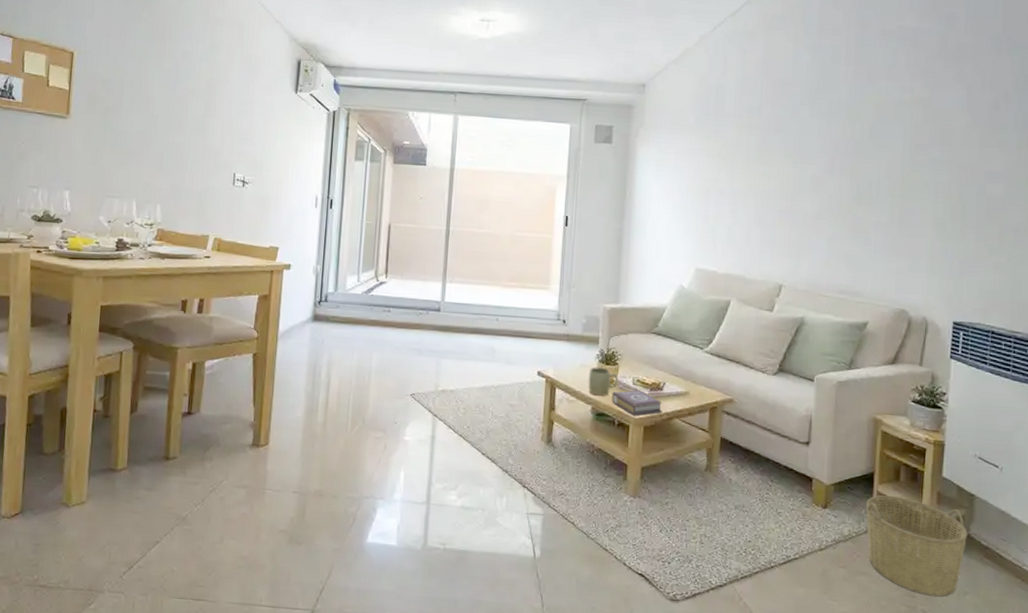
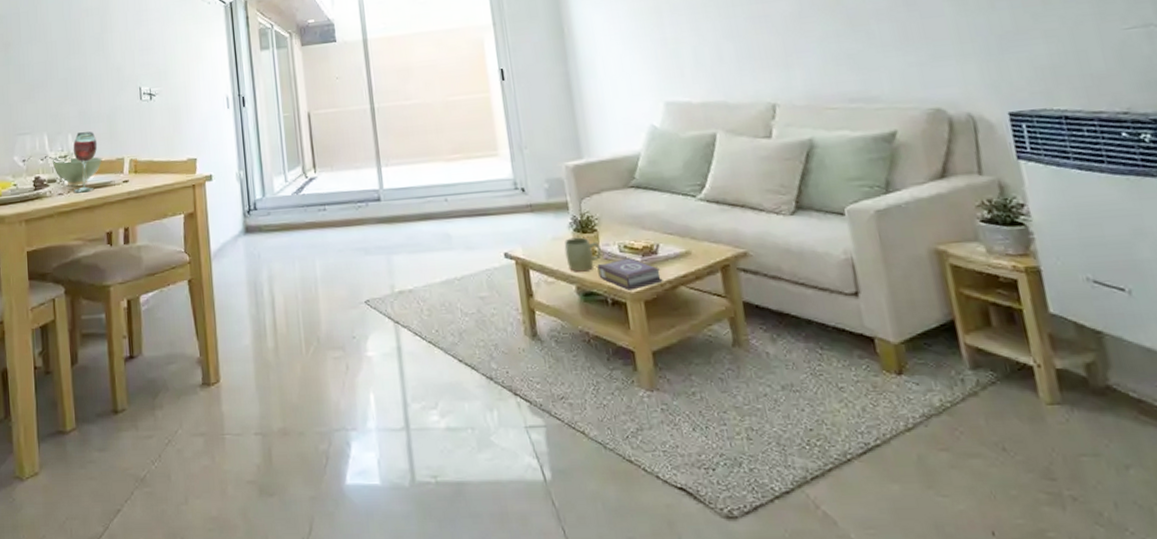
bowl: none [138,226,189,253] -> present [53,157,103,185]
wineglass: none [155,205,185,261] -> present [72,131,98,193]
basket: present [866,495,968,597] -> none [954,346,1112,476]

